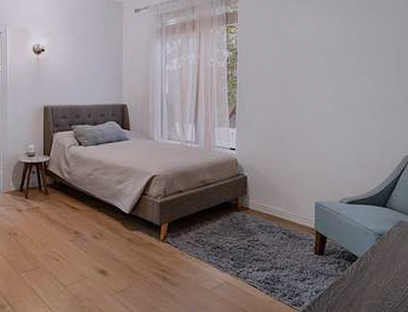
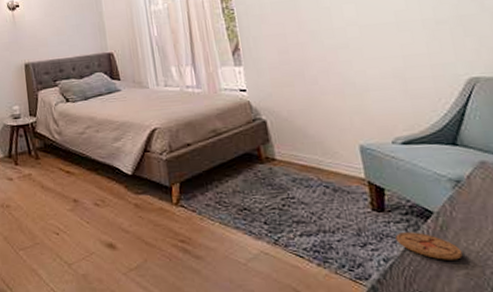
coaster: none [327,271,372,293] -> present [395,232,463,260]

